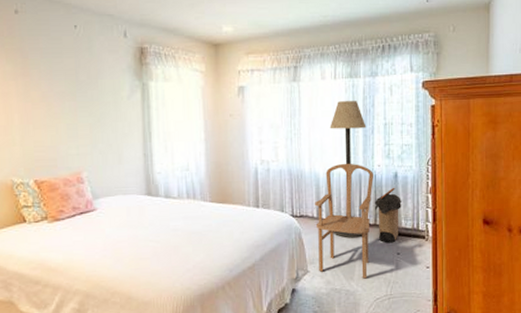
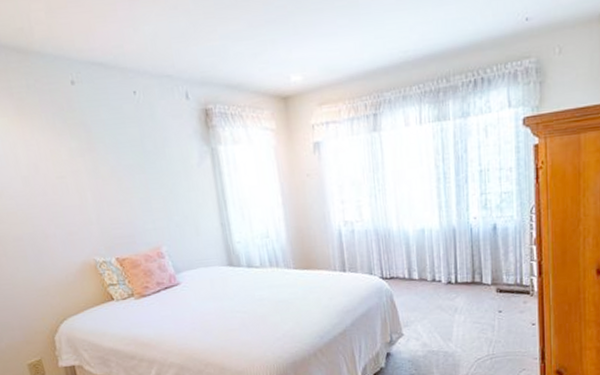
armchair: present [315,163,374,279] -> none [405,217,470,340]
floor lamp: present [329,101,367,238] -> none [417,147,459,298]
laundry hamper: present [374,187,401,243] -> none [471,240,502,301]

